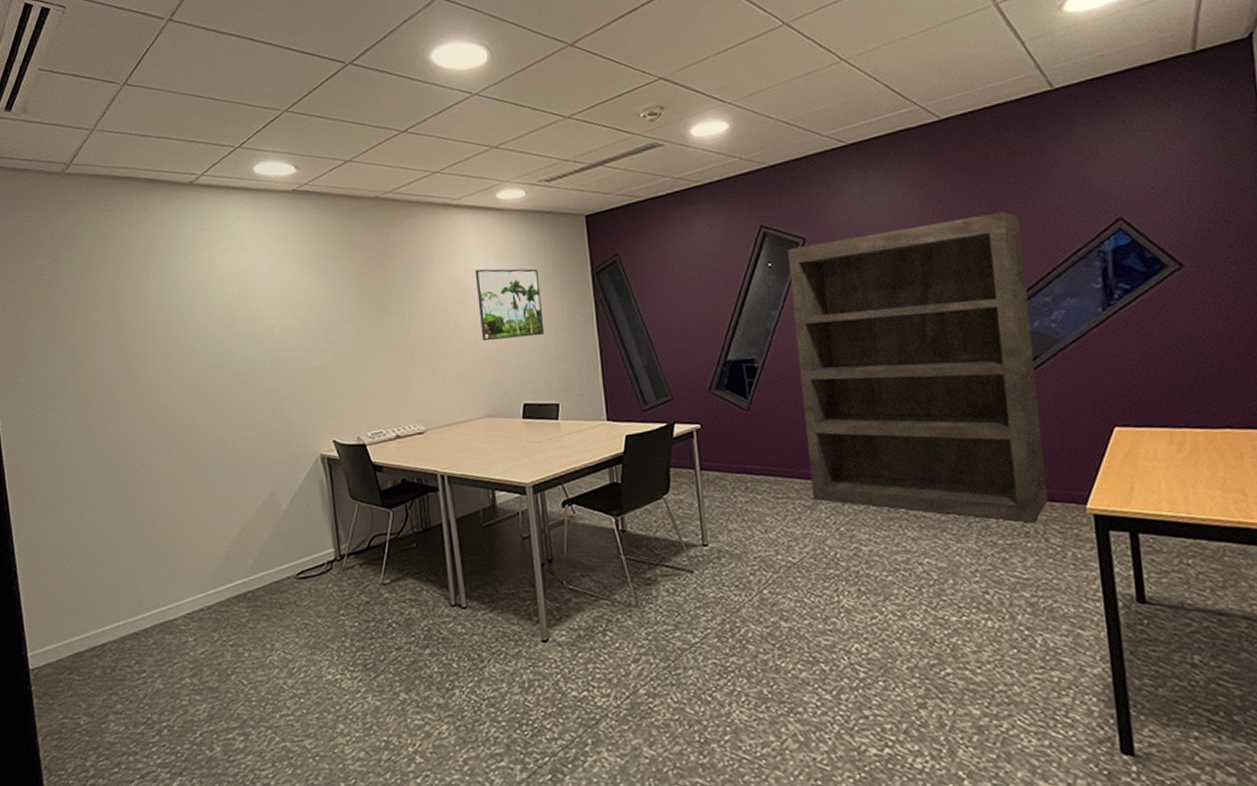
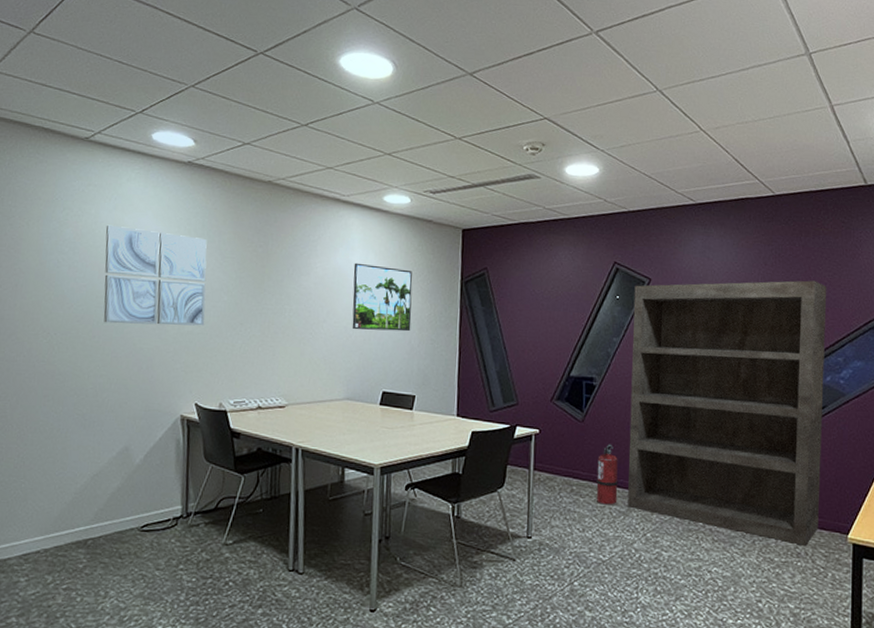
wall art: none [221,267,332,369] -> present [103,224,207,326]
fire extinguisher: none [771,431,799,500] -> present [596,444,618,505]

